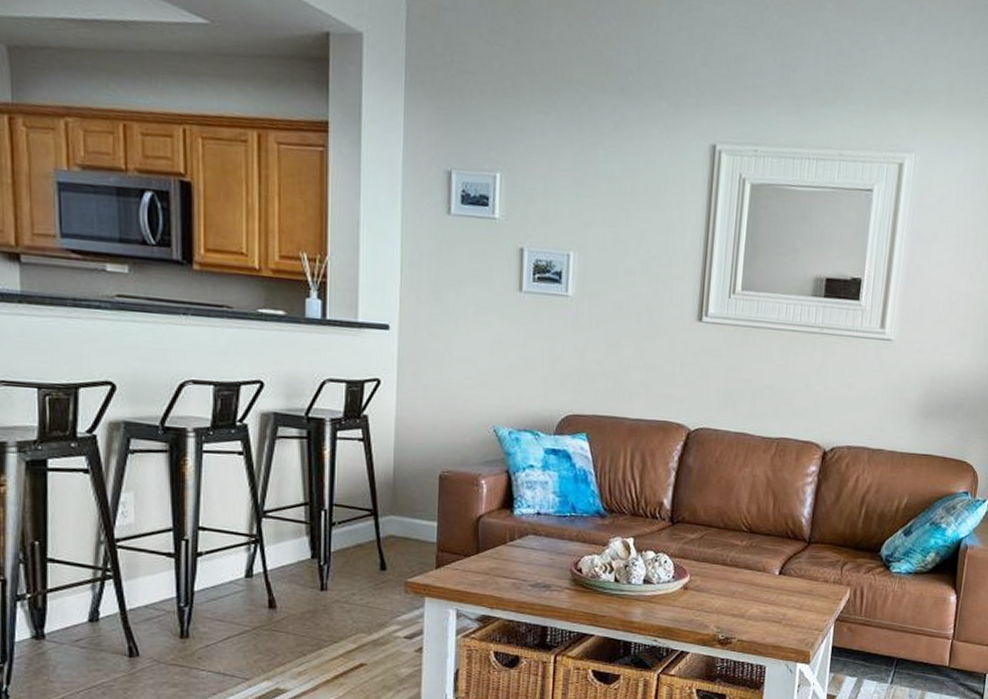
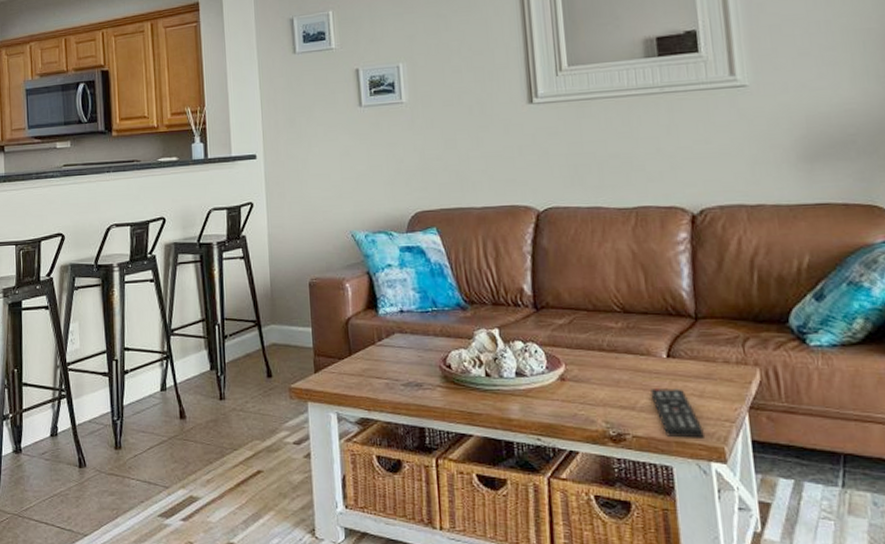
remote control: none [759,599,797,643] -> present [650,387,704,438]

